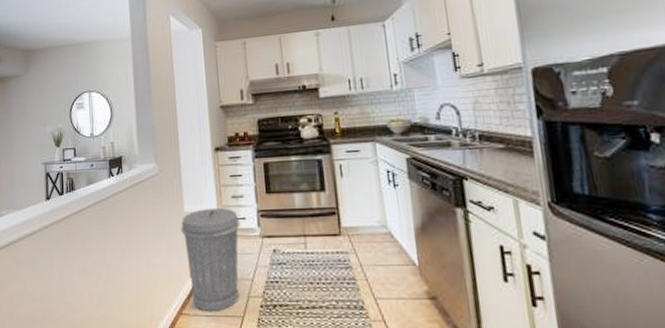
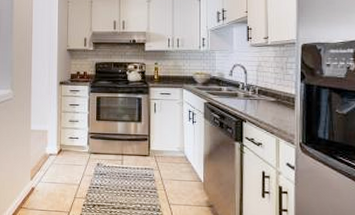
trash can: present [181,207,240,312] -> none [27,128,74,208]

